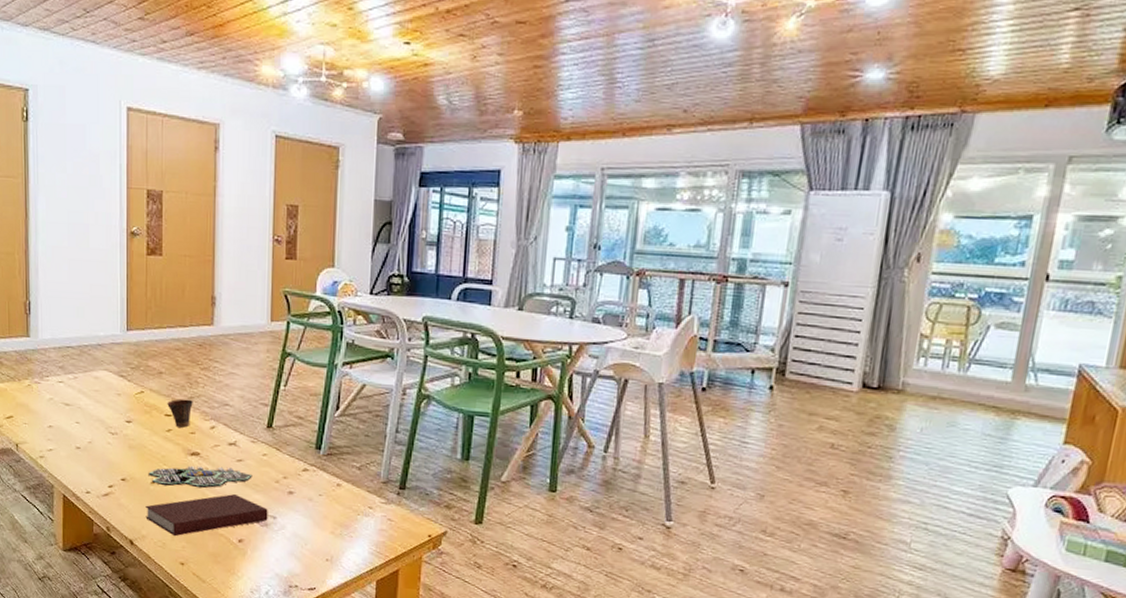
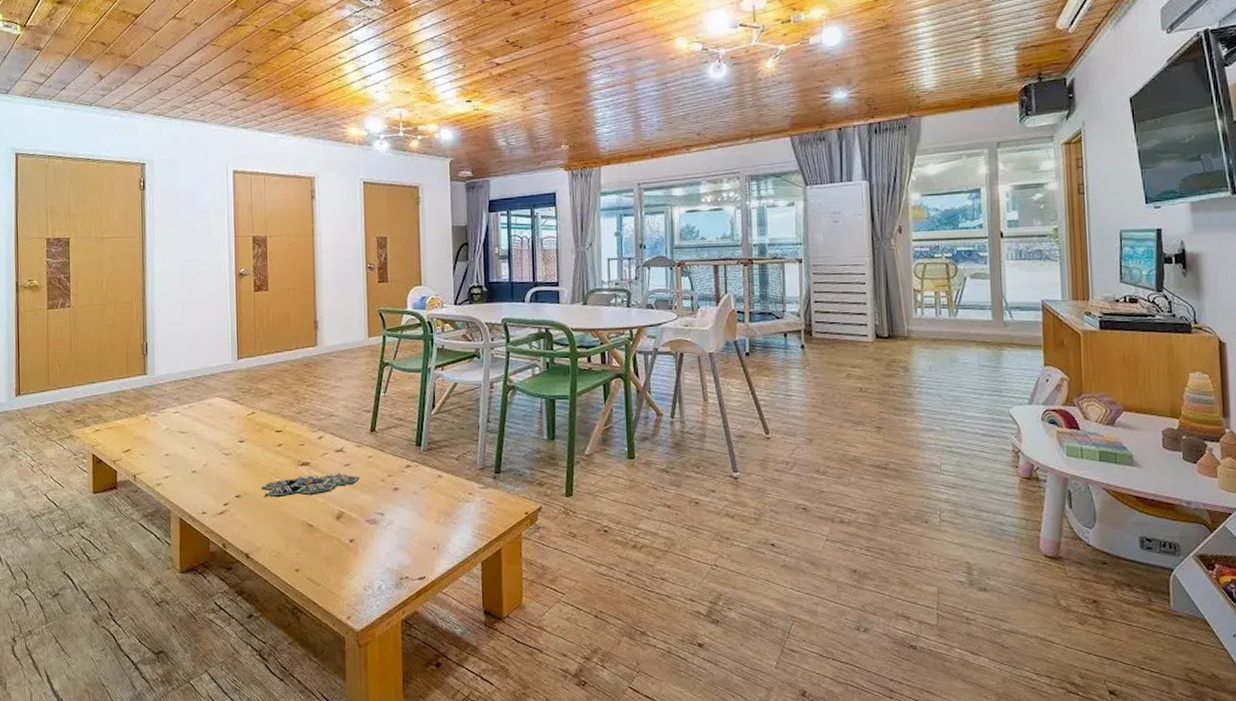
notebook: present [145,493,268,537] -> none [260,496,376,545]
cup: present [167,398,193,428] -> none [277,414,301,441]

